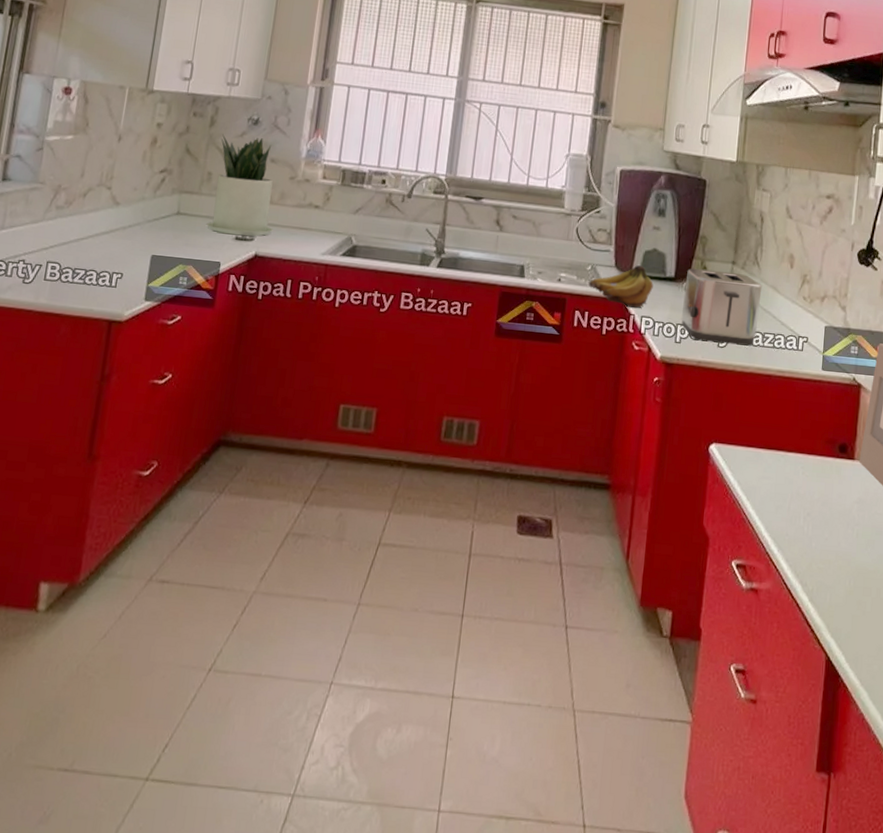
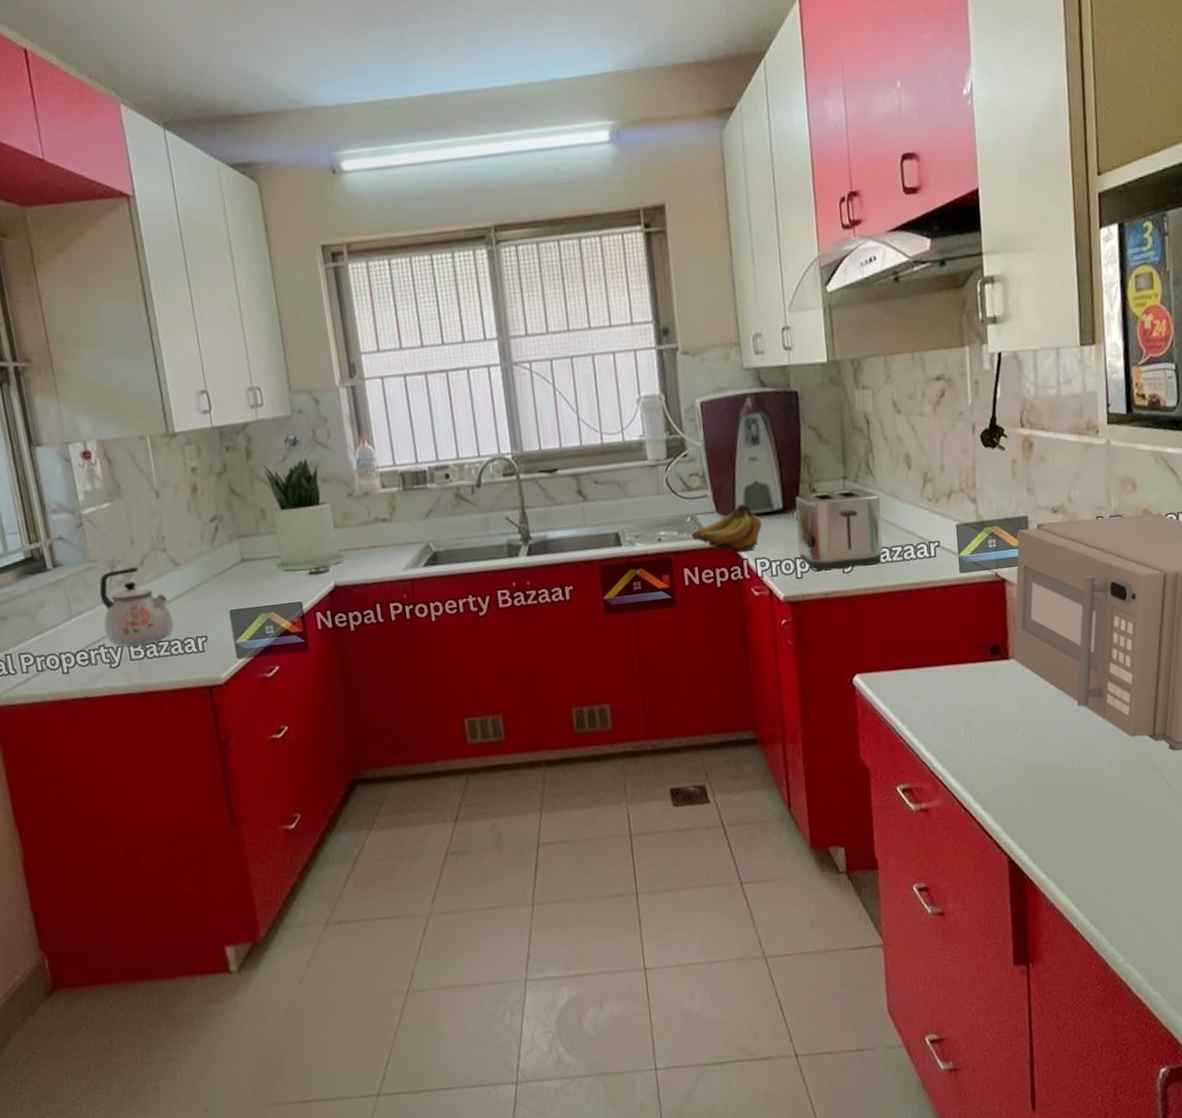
kettle: none [28,195,97,270] -> present [99,567,174,648]

